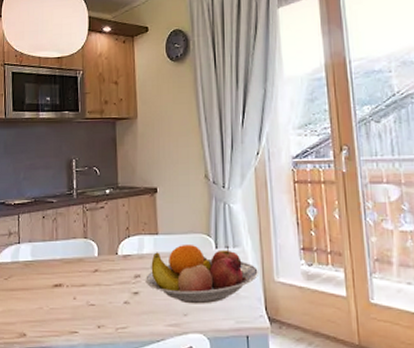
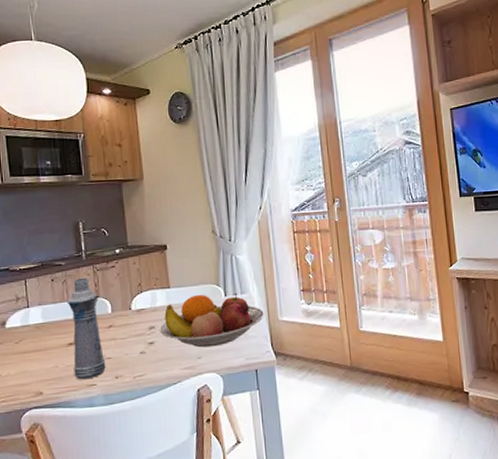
bottle: none [55,216,89,326] -> present [66,277,106,380]

